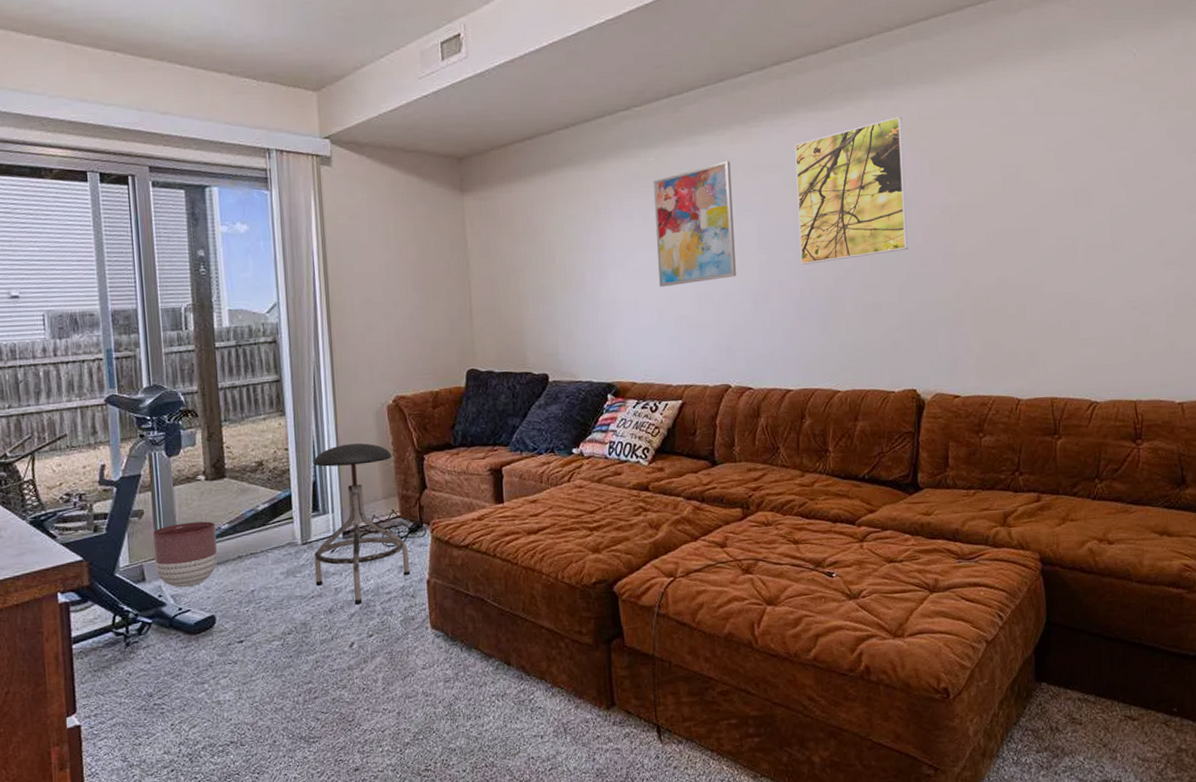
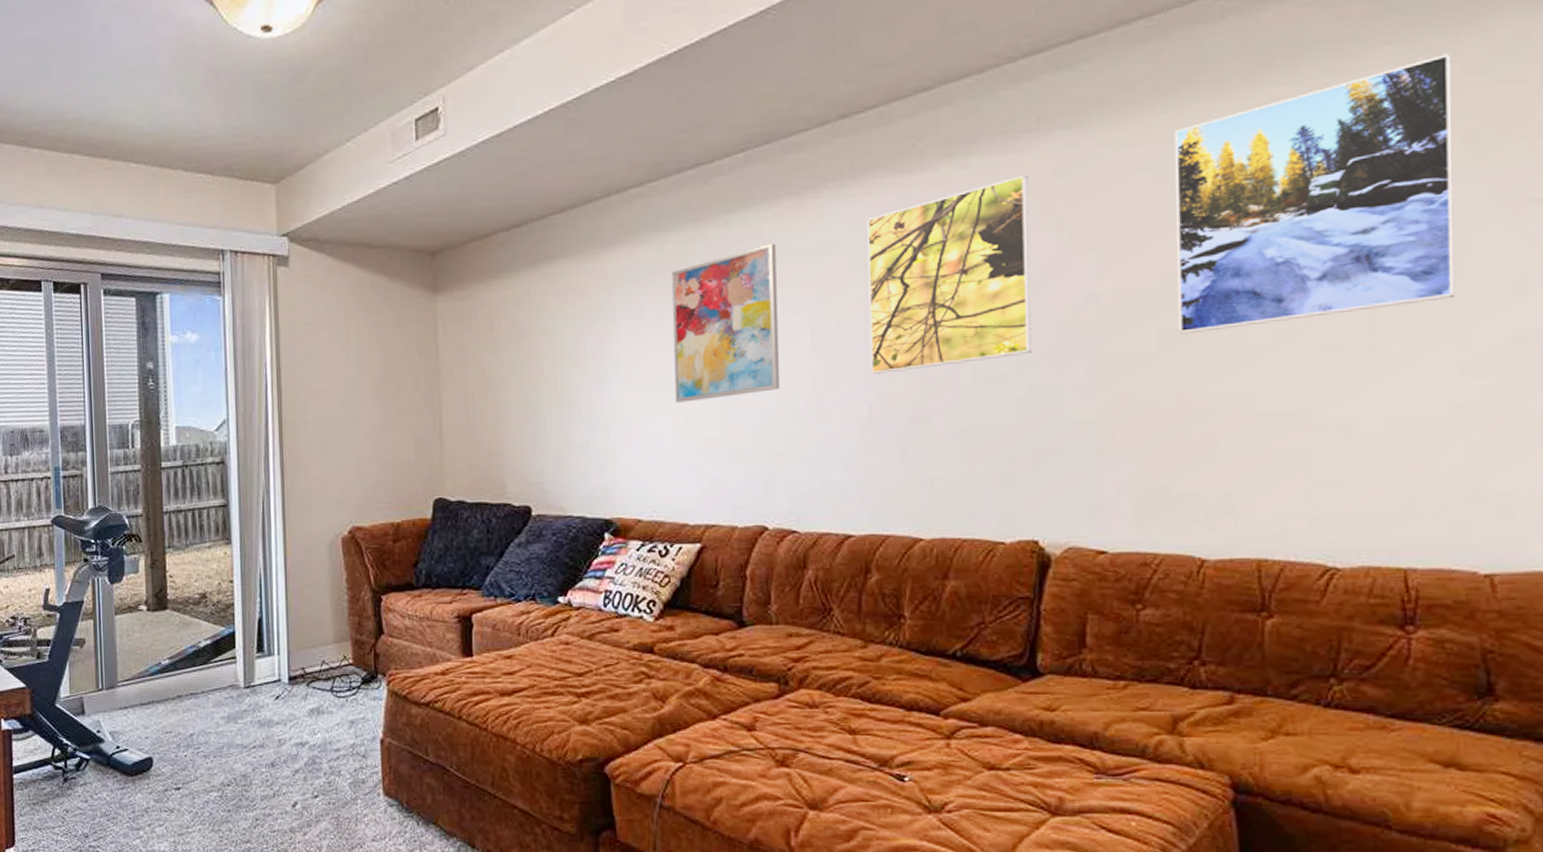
planter: present [152,521,218,588] -> none [93,655,157,725]
stool: present [313,443,411,606] -> none [257,579,362,761]
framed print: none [993,47,1158,237] -> present [1174,53,1456,335]

